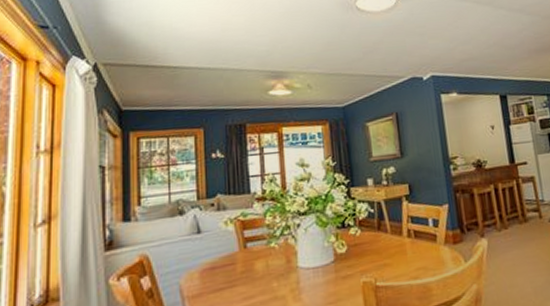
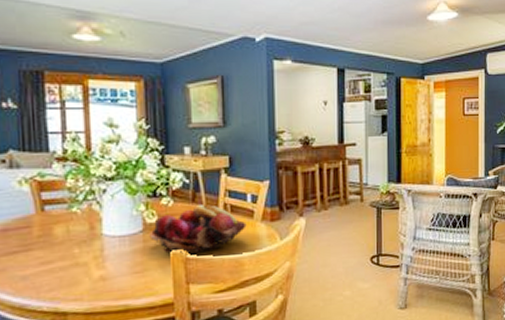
fruit basket: none [340,231,431,282] -> present [149,204,247,254]

